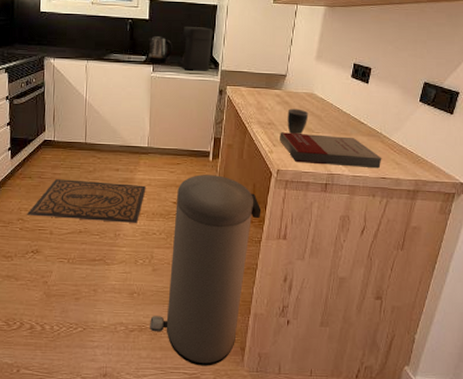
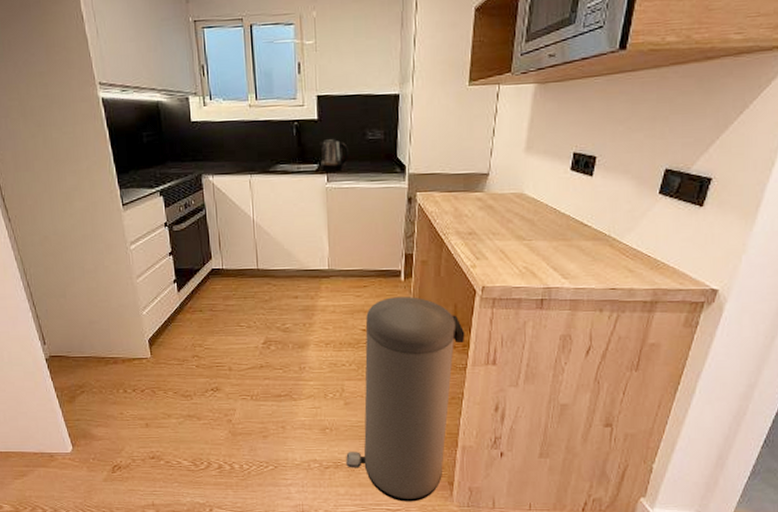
doormat: present [27,179,146,223] -> none [202,311,330,355]
coffee maker: present [178,27,213,71] -> none [356,123,396,178]
book: present [280,132,382,169] -> none [483,242,611,279]
mug: present [287,108,309,134] -> none [492,213,518,244]

